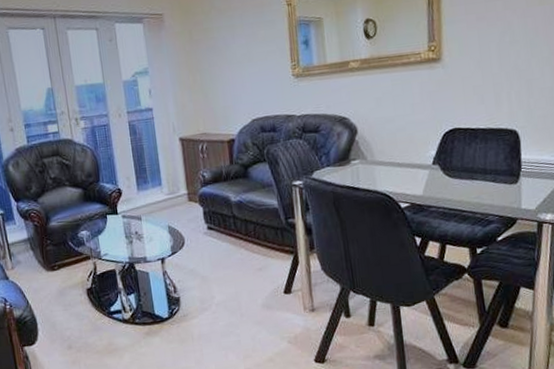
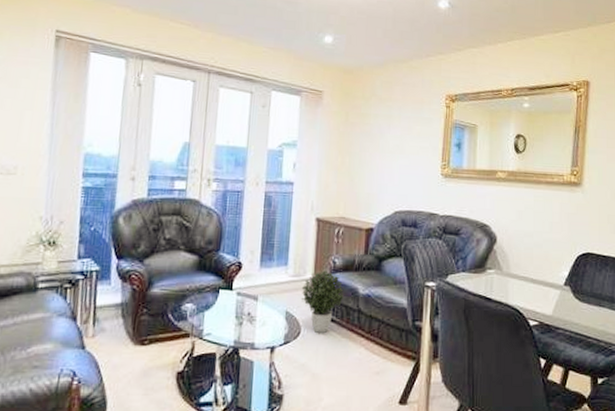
potted plant: none [178,185,218,242] -> present [301,270,344,334]

